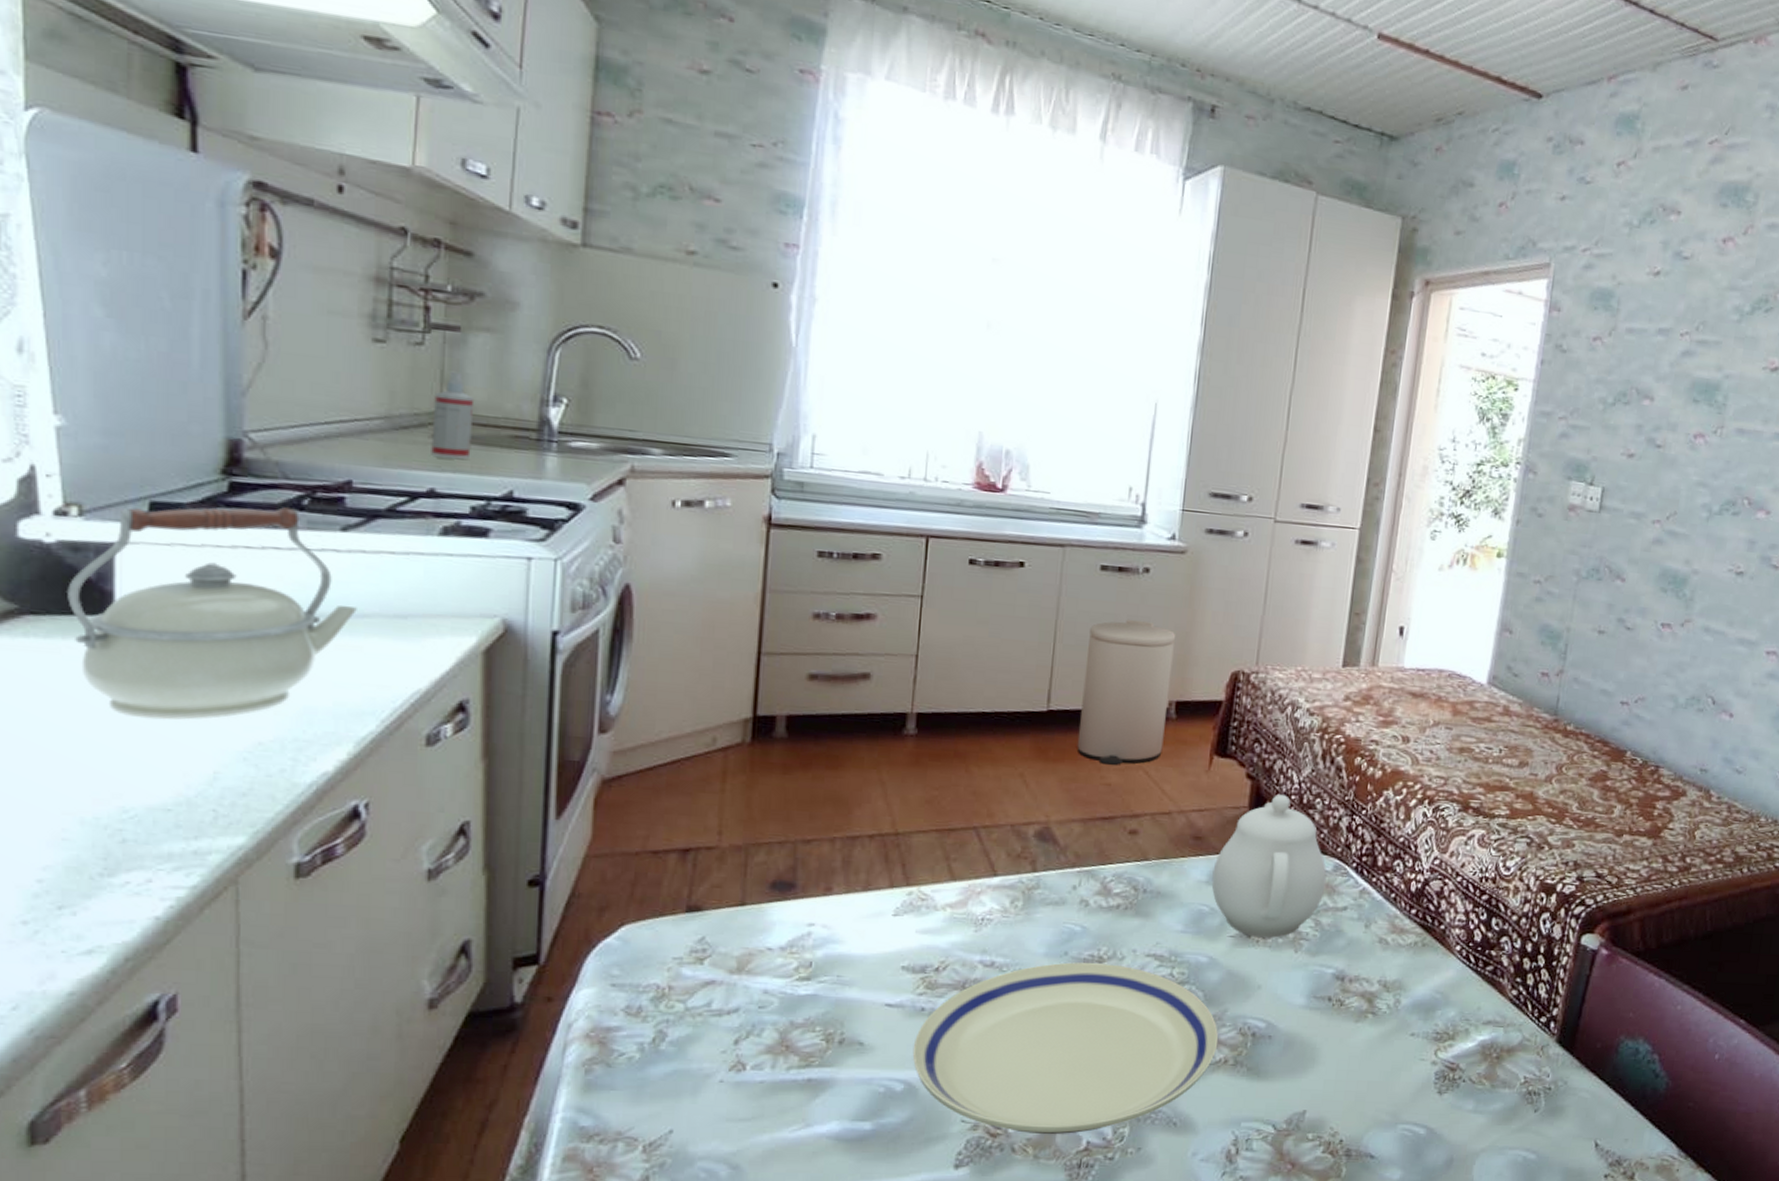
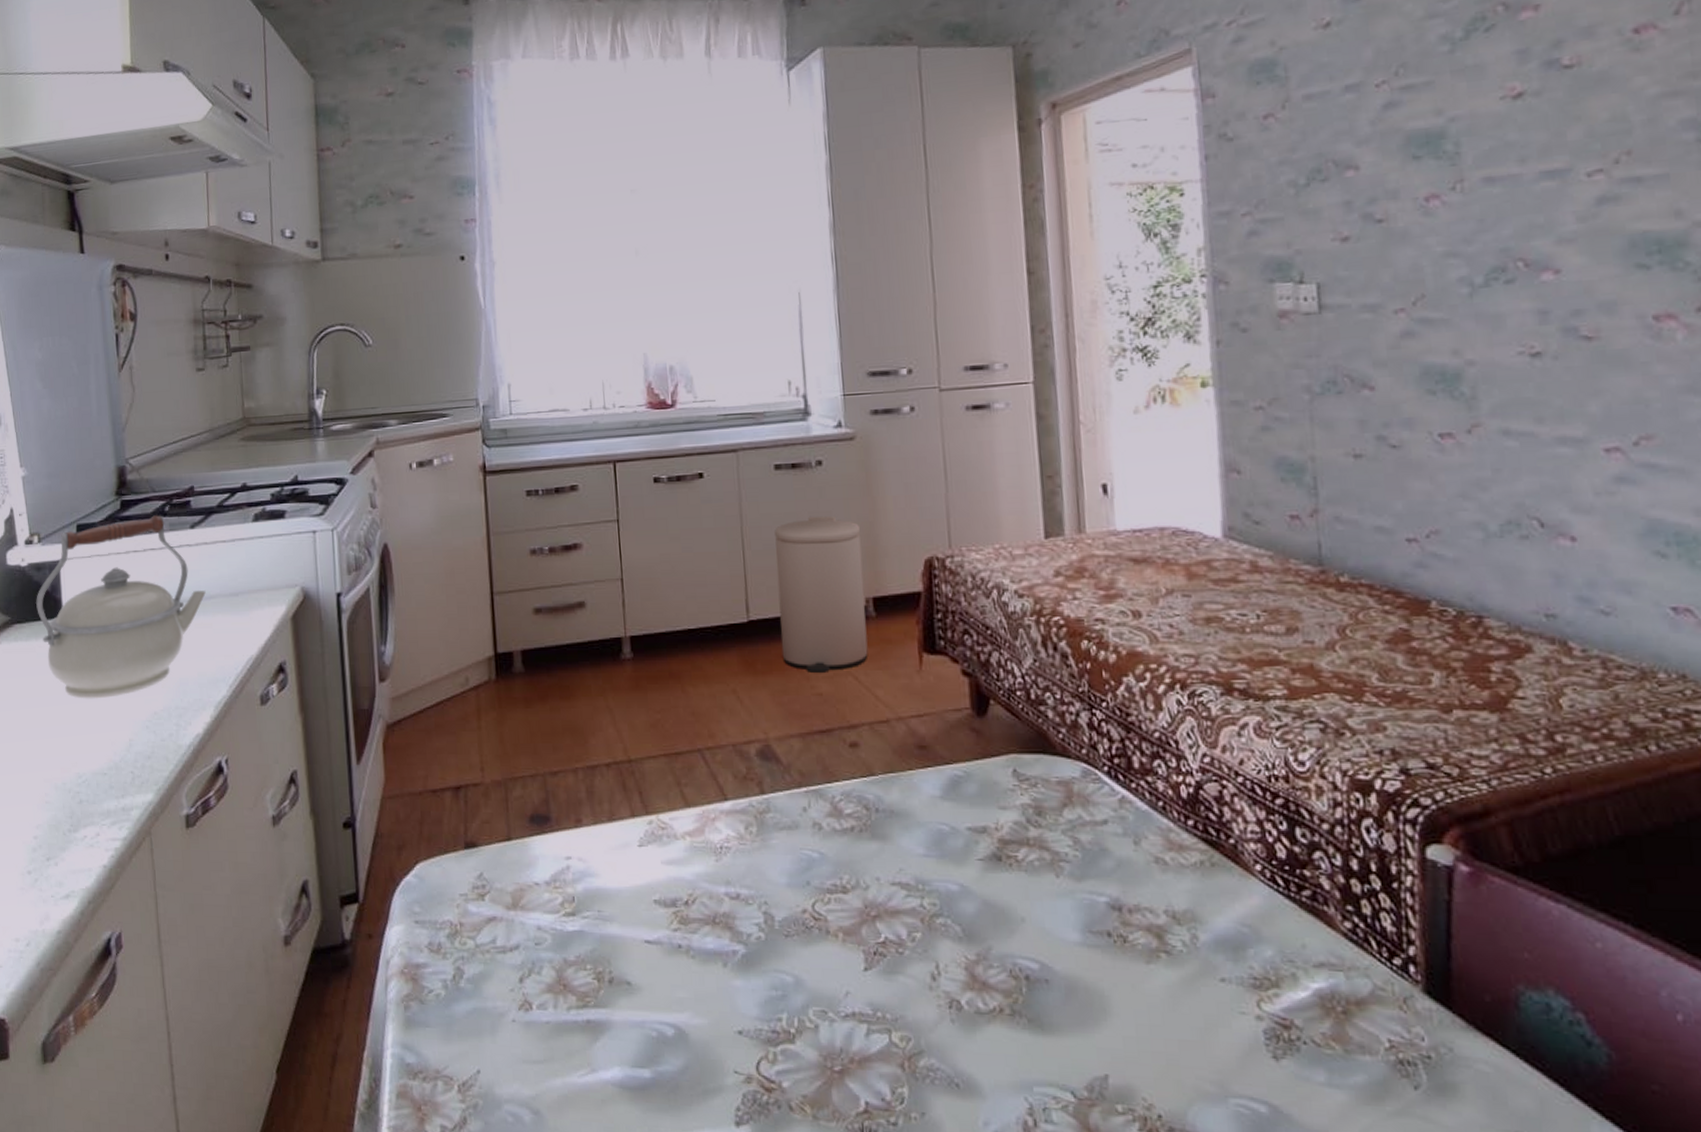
spray bottle: present [431,371,475,460] -> none [239,383,267,457]
plate: present [912,962,1219,1135] -> none [676,893,989,1092]
teapot: present [1211,795,1327,938] -> none [945,691,1077,860]

